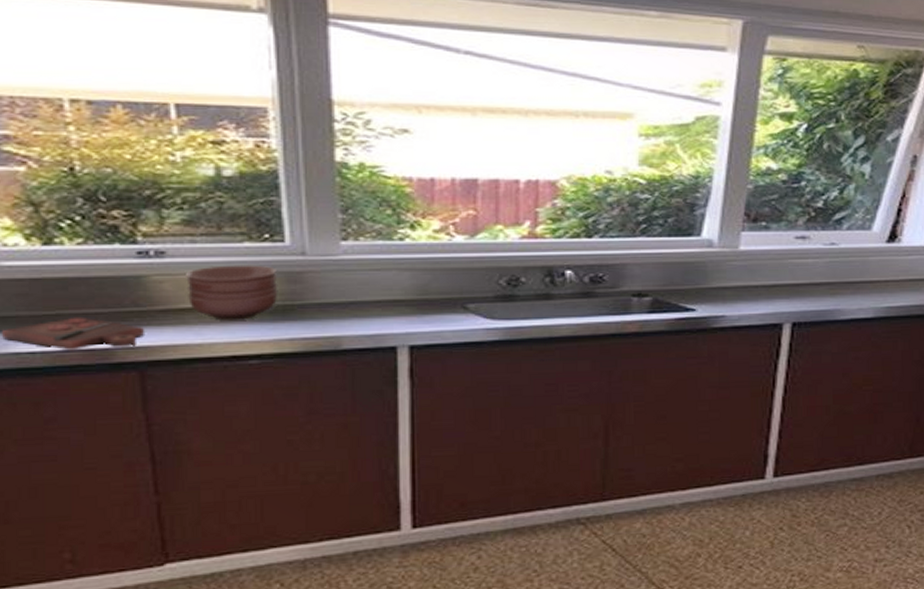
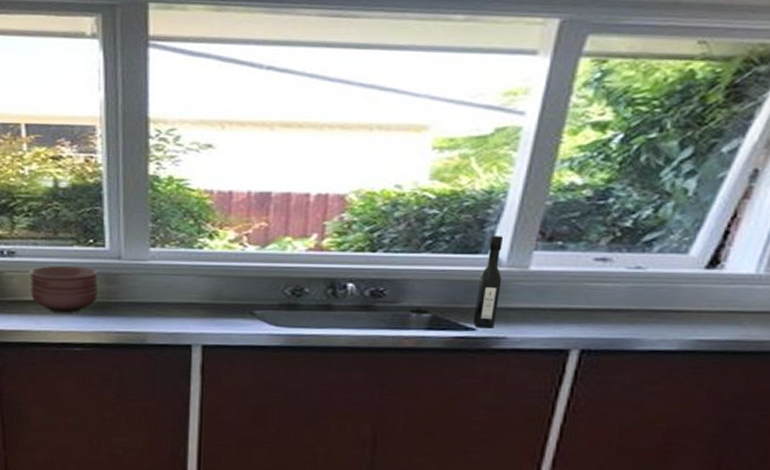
bottle: none [693,218,716,308] -> present [473,236,504,329]

